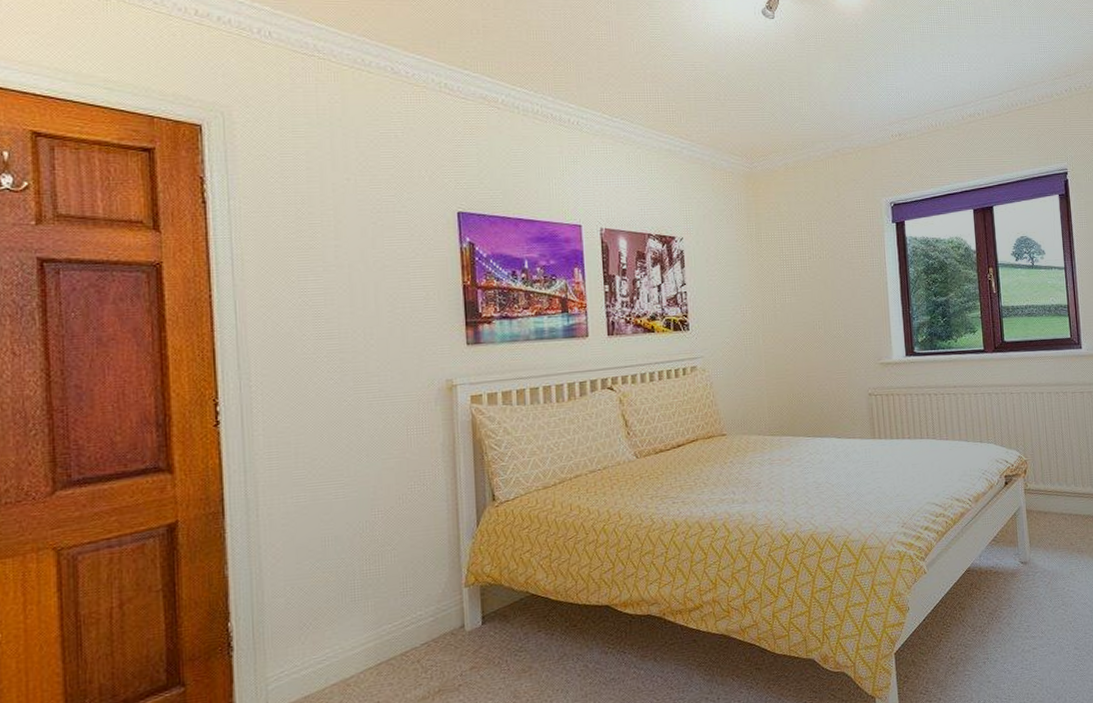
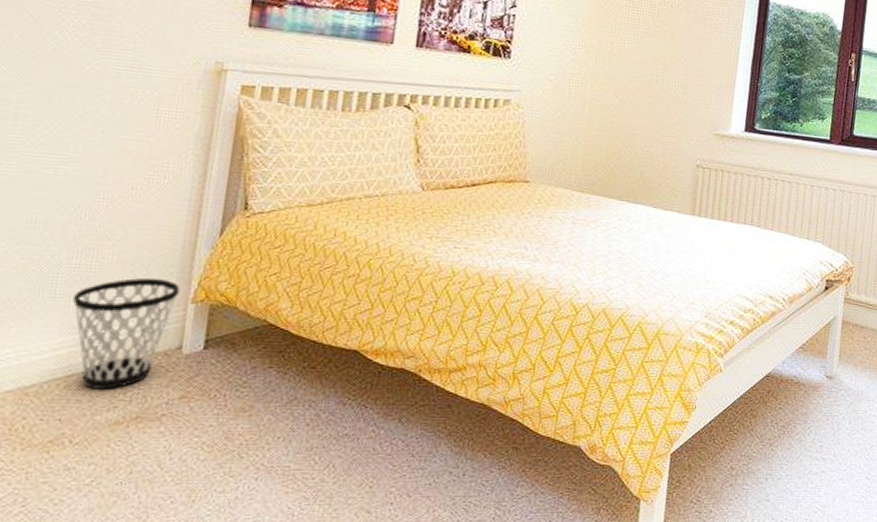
wastebasket: none [370,570,454,673] -> present [73,277,180,389]

